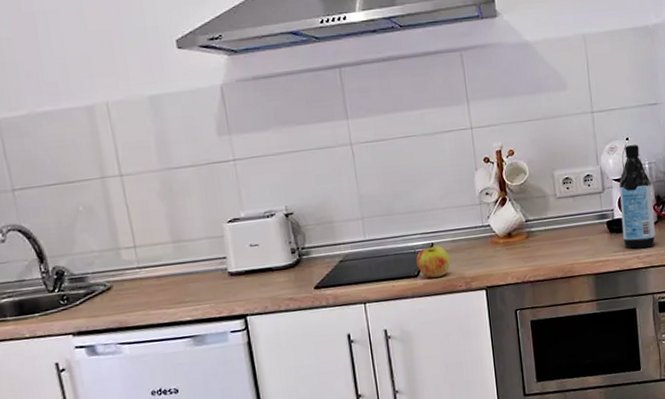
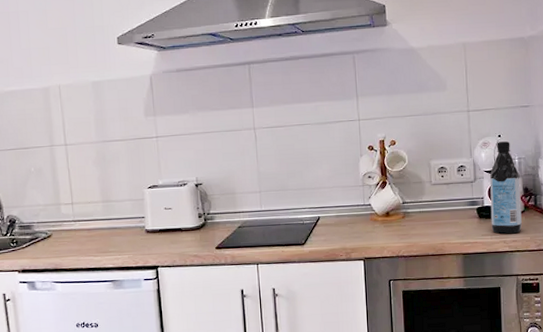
apple: present [416,245,451,278] -> none [304,219,334,247]

